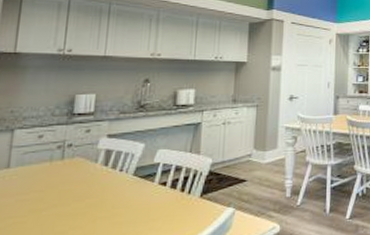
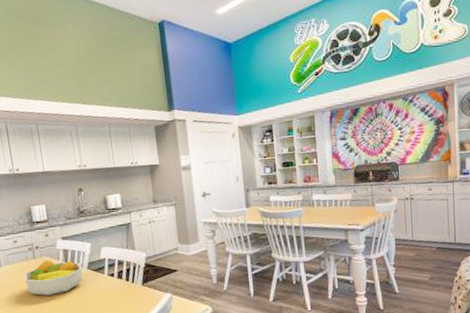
fruit bowl: none [39,161,126,209] -> present [24,260,83,296]

